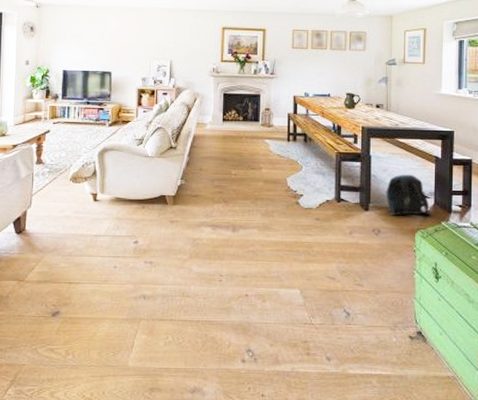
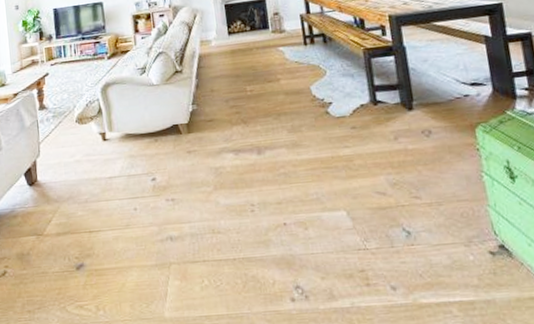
backpack: present [386,174,432,215] -> none [430,60,492,111]

